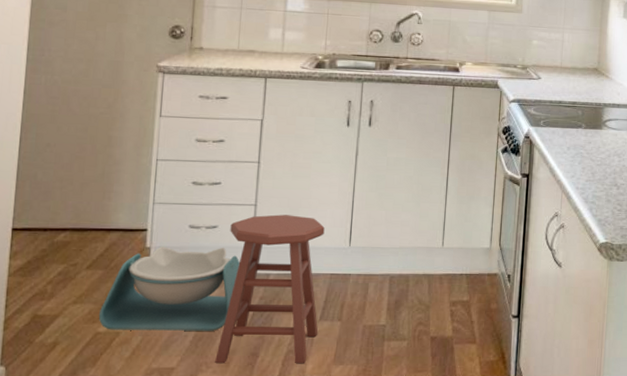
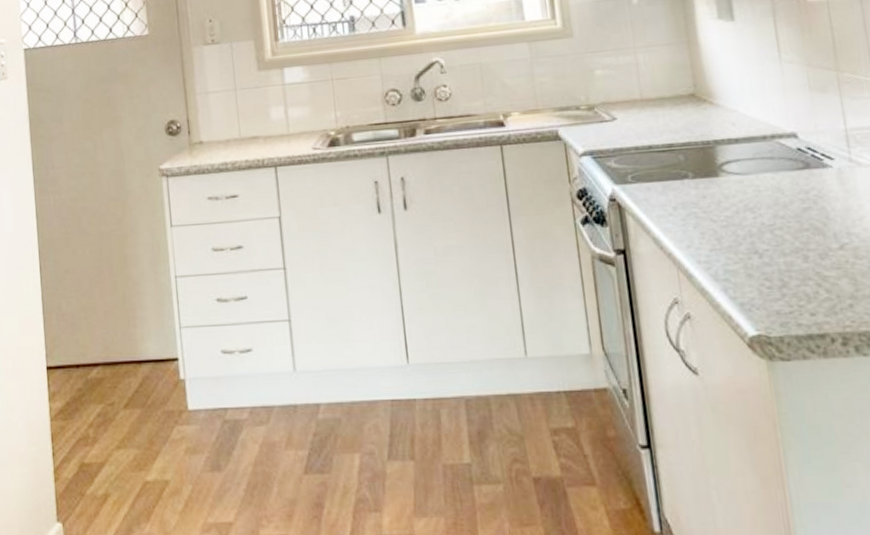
pet bowl: present [98,246,240,331] -> none [144,374,284,479]
stool: present [215,214,325,364] -> none [265,329,390,517]

